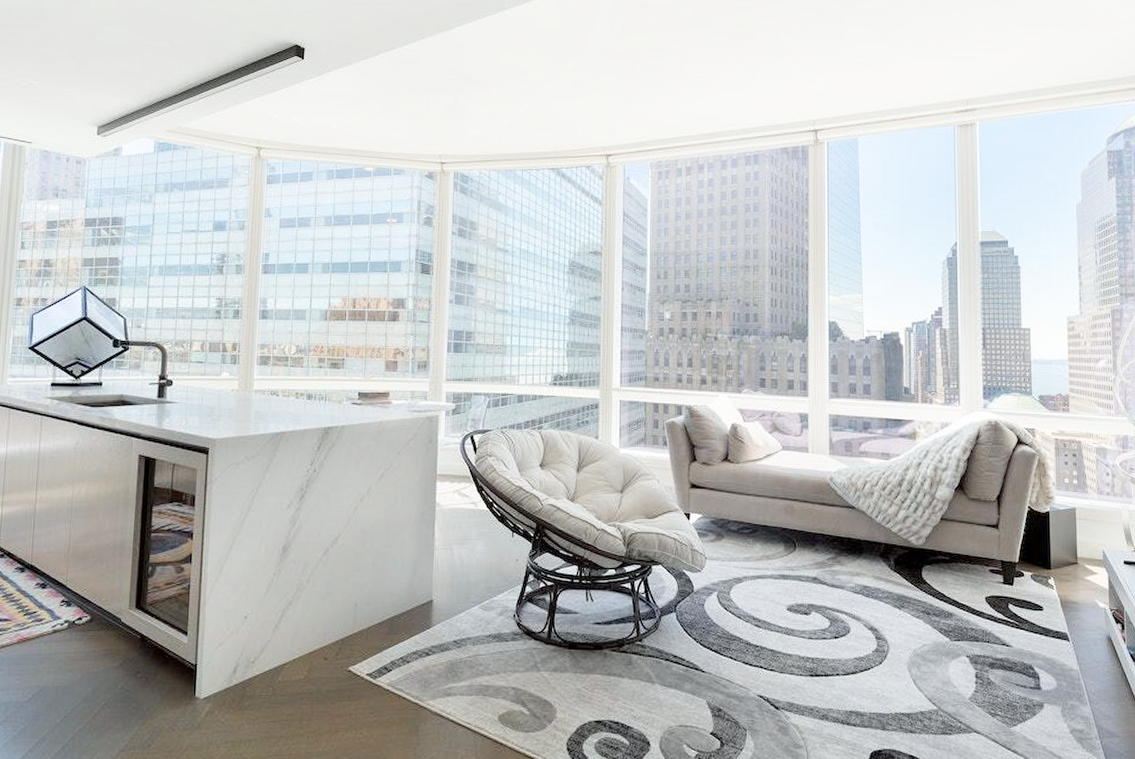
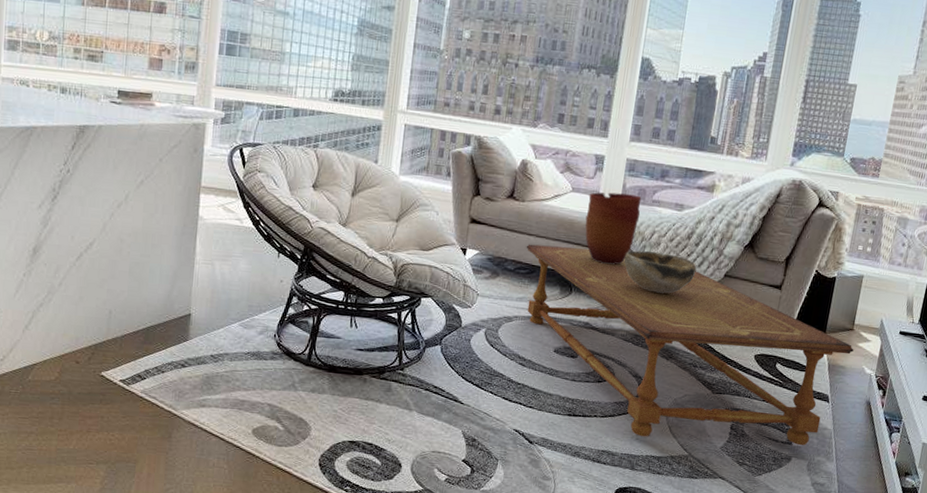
coffee table: none [746,503,1083,693] -> present [526,244,854,446]
vase: none [799,448,850,517] -> present [585,192,642,265]
decorative bowl: none [841,501,913,542] -> present [624,251,697,294]

